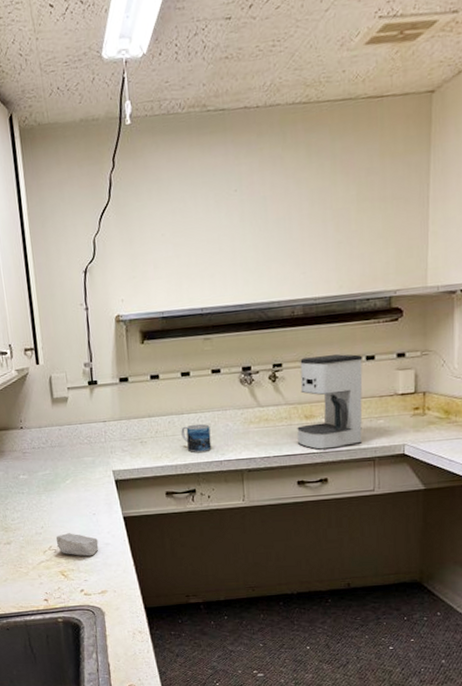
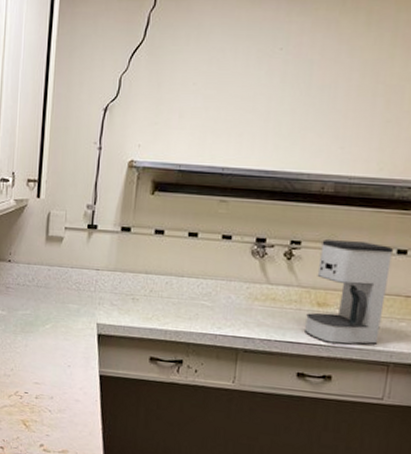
soap bar: present [56,533,99,557] -> none [23,380,68,411]
mug: present [181,423,212,453] -> none [177,289,210,322]

